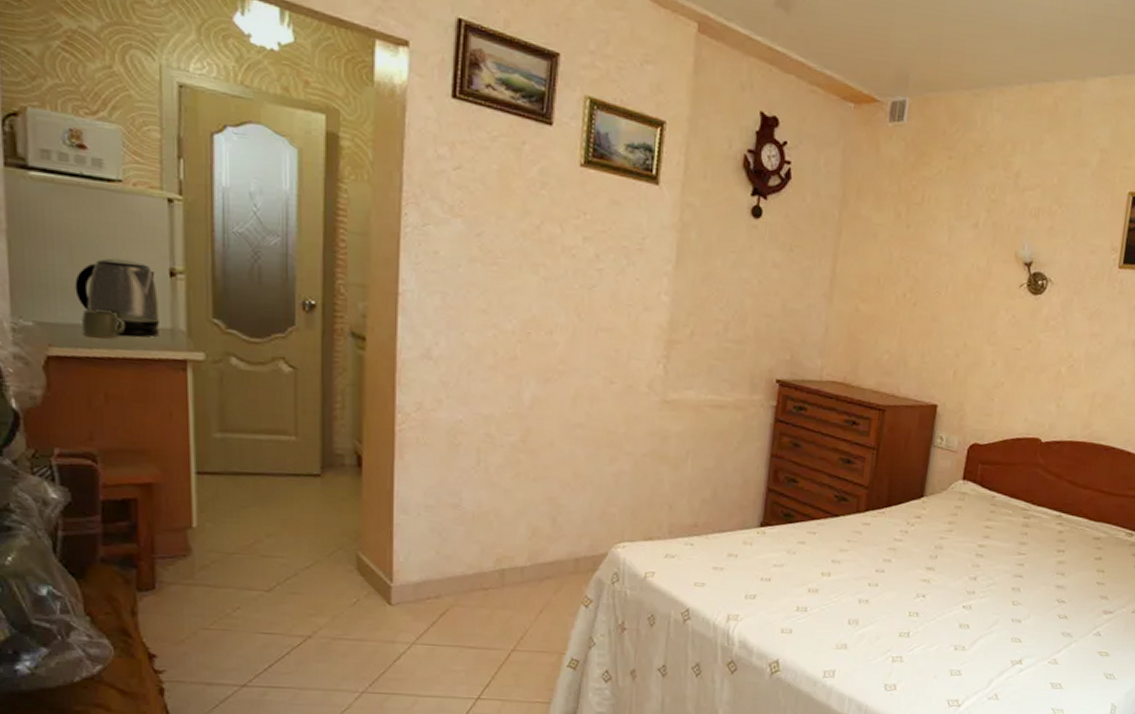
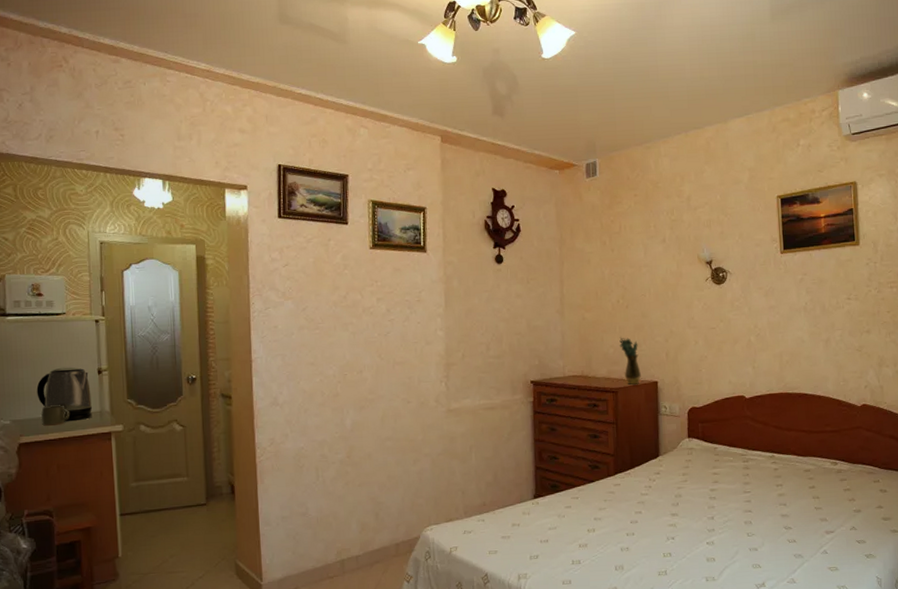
vase: none [897,341,921,405] -> present [619,337,641,385]

